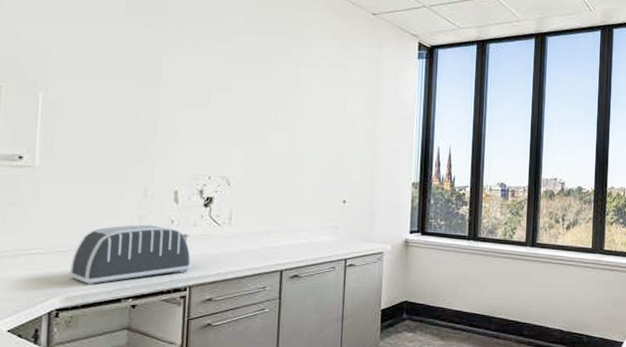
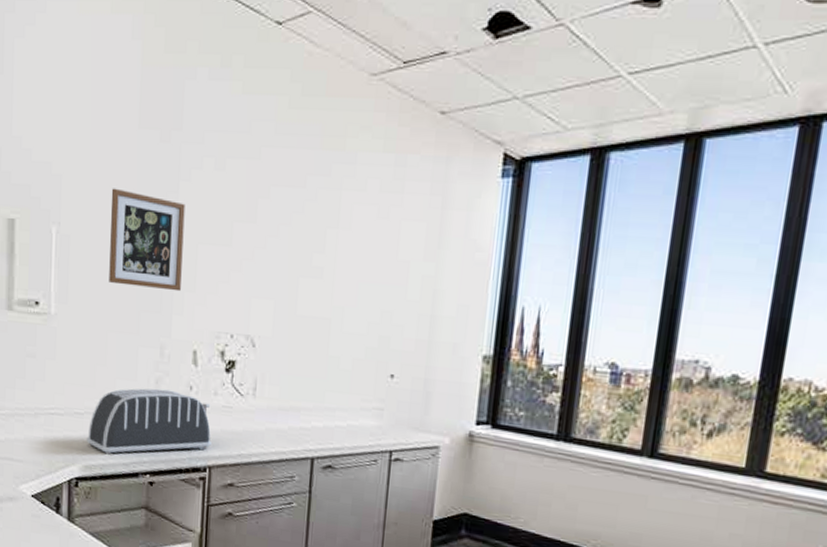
picture frame: none [94,62,168,144] -> present [109,188,185,292]

